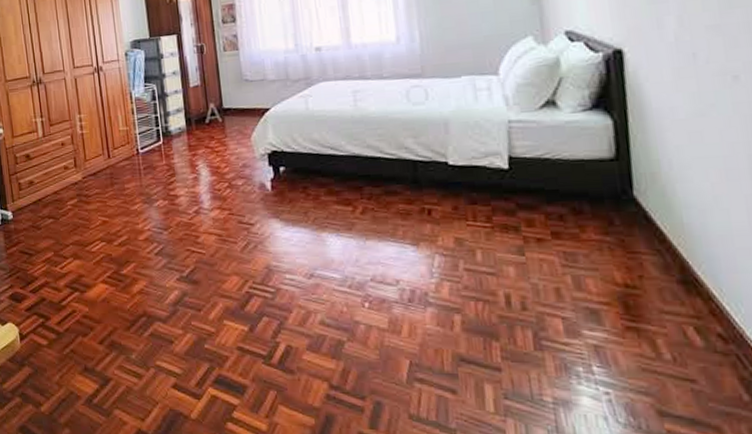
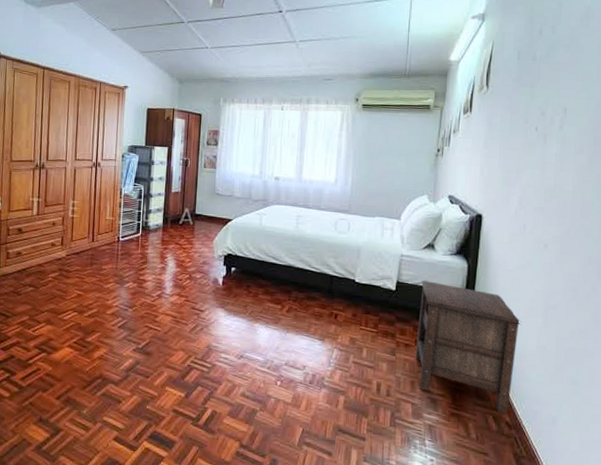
nightstand: none [545,150,719,322] -> present [415,280,522,414]

